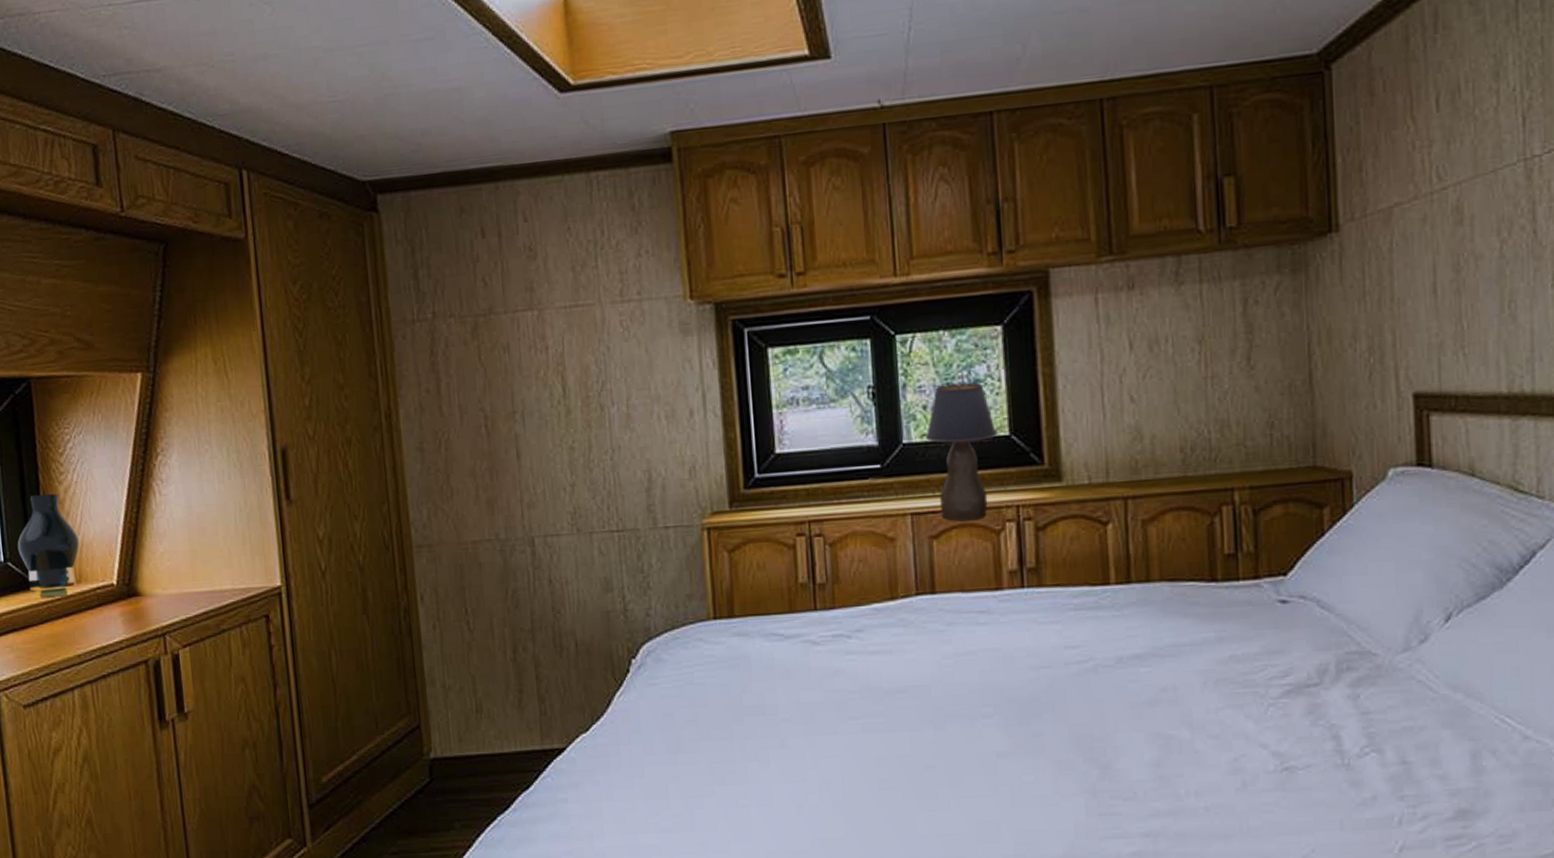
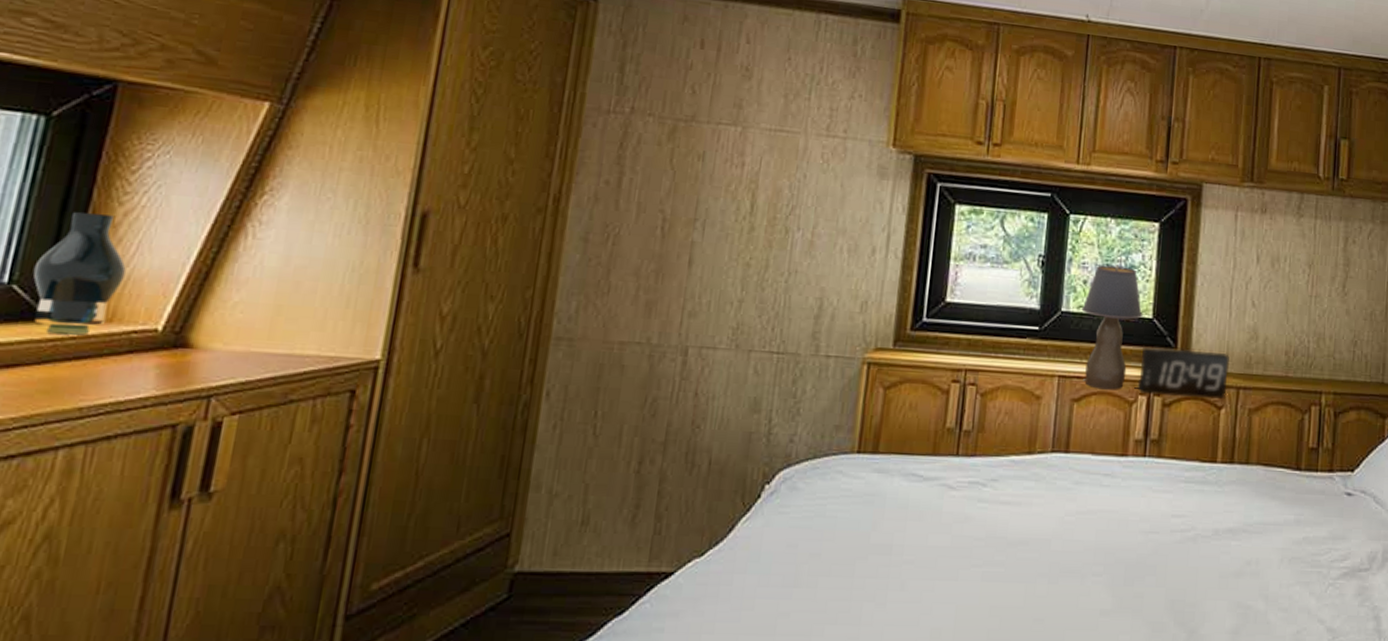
alarm clock: none [1002,461,1112,521] -> present [1137,347,1229,400]

